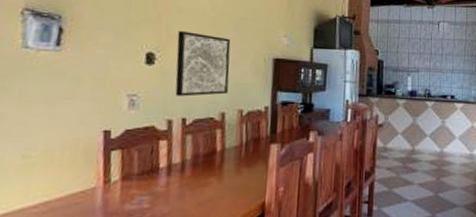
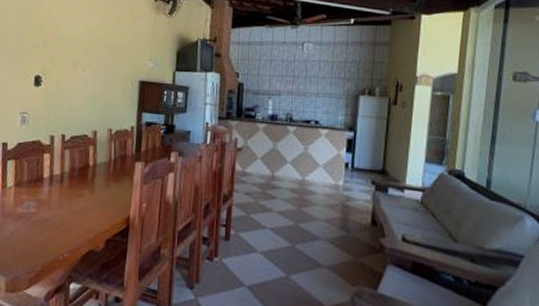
wall art: present [175,31,231,97] -> none [56,56,103,115]

